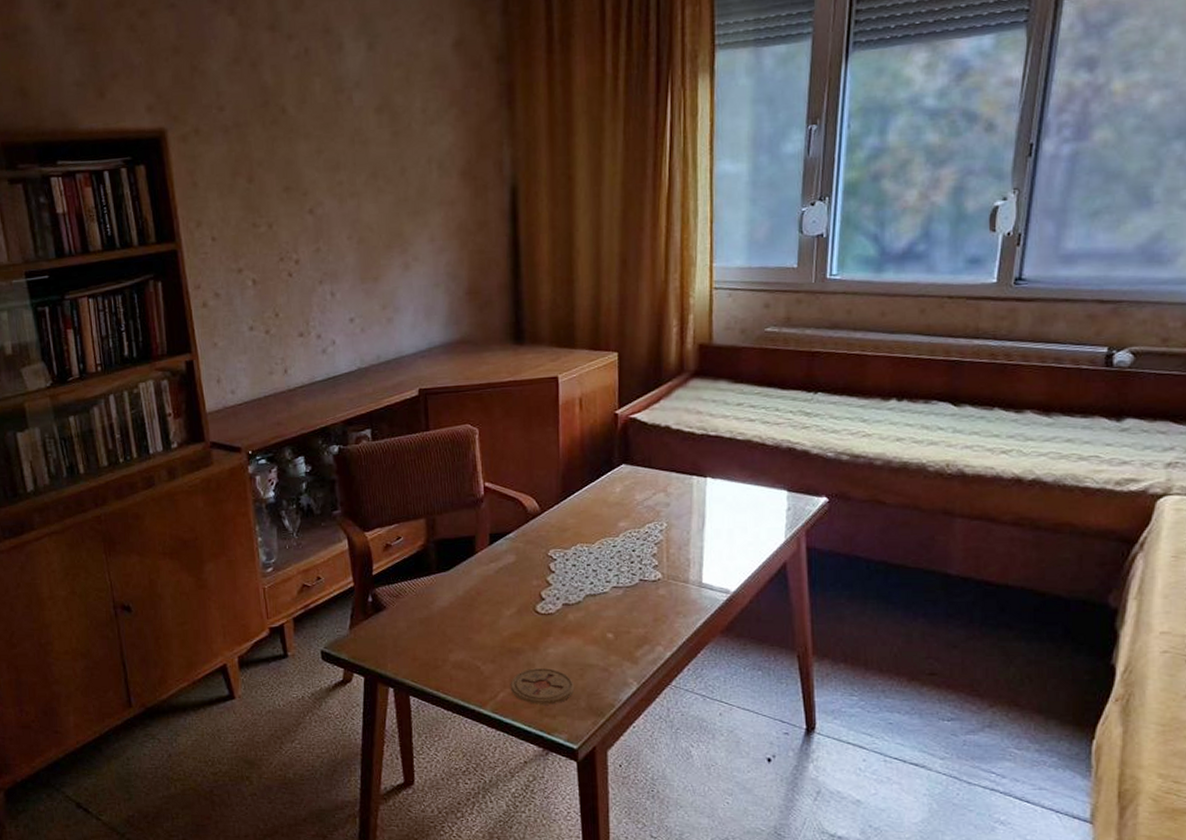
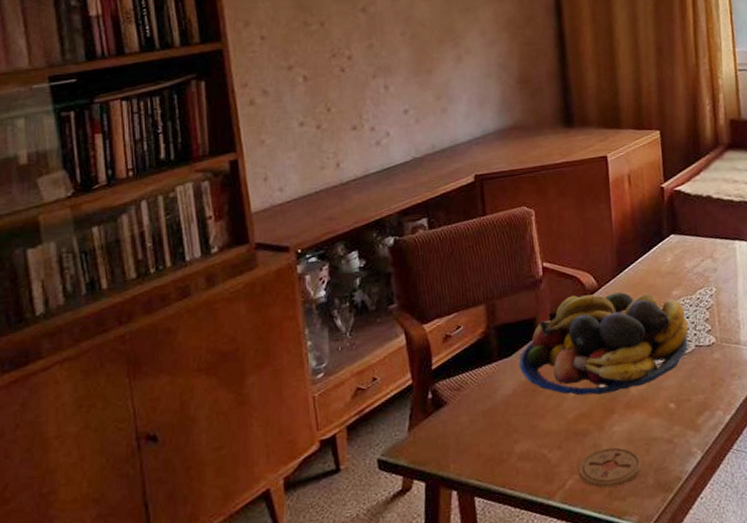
fruit bowl: none [457,517,634,616] -> present [519,292,689,396]

